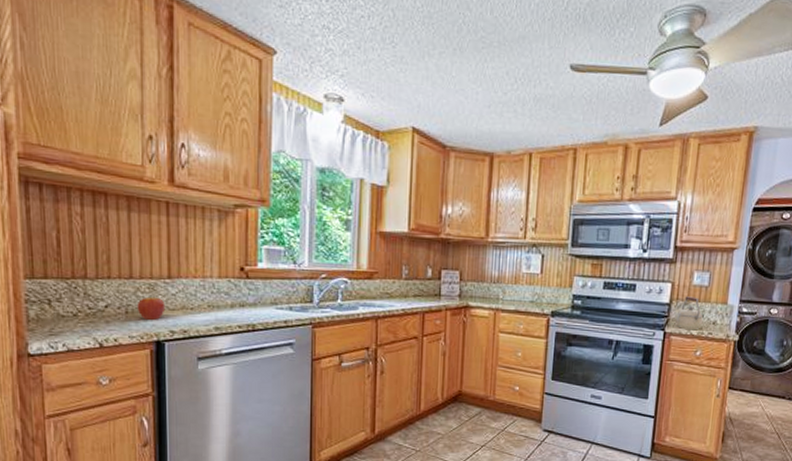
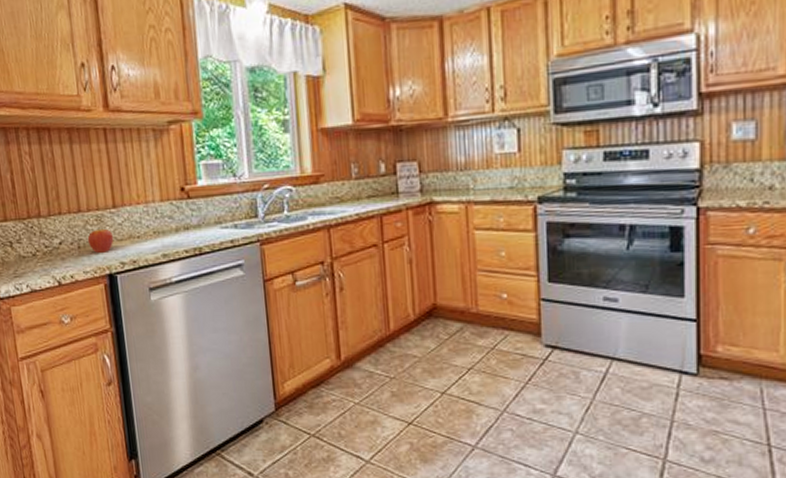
kettle: present [676,296,704,331] -> none [712,156,754,202]

